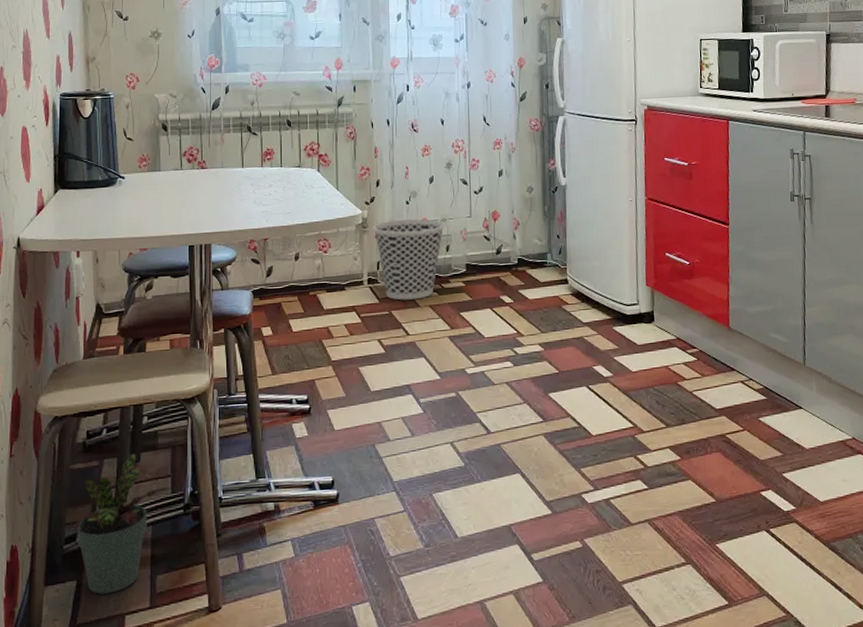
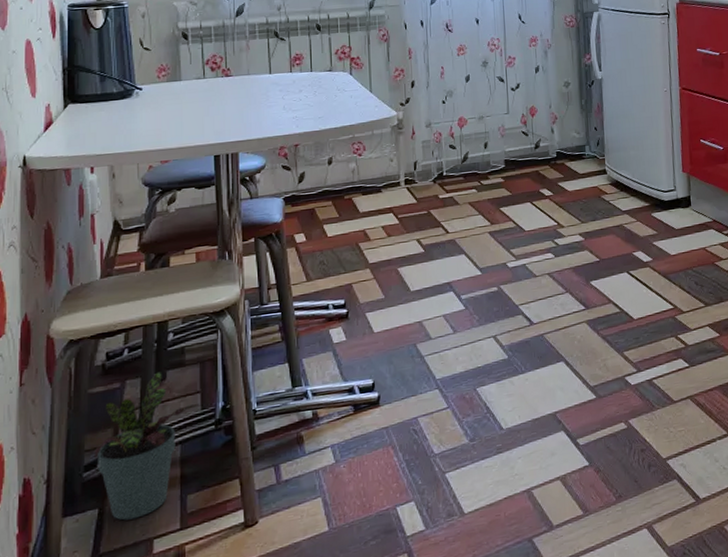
wastebasket: present [373,218,445,300] -> none [409,117,482,199]

